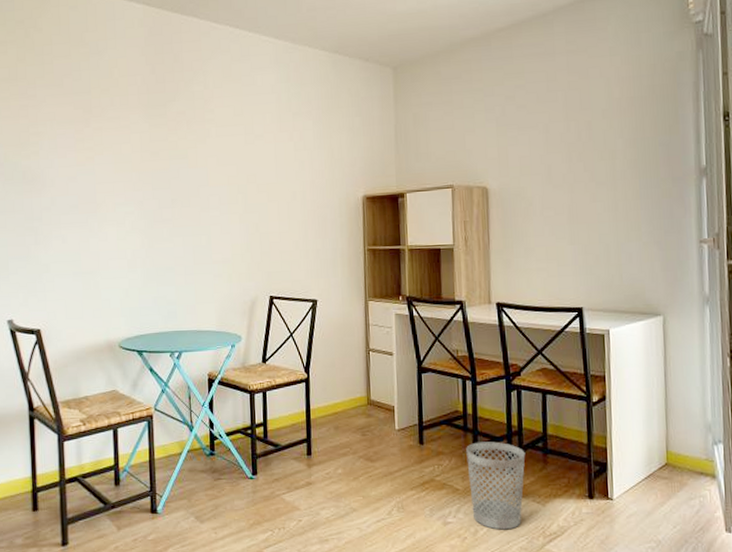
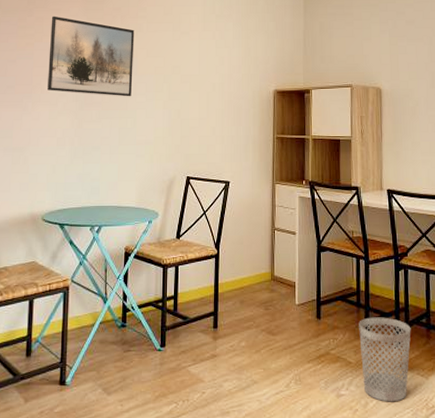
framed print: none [110,125,204,212] -> present [47,16,135,97]

